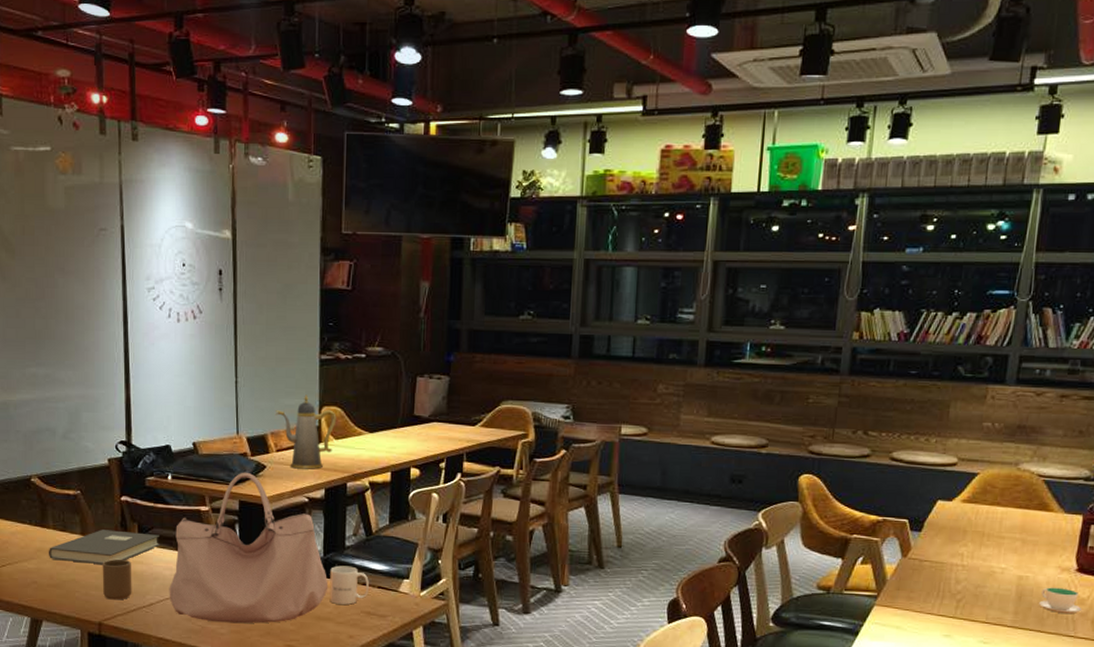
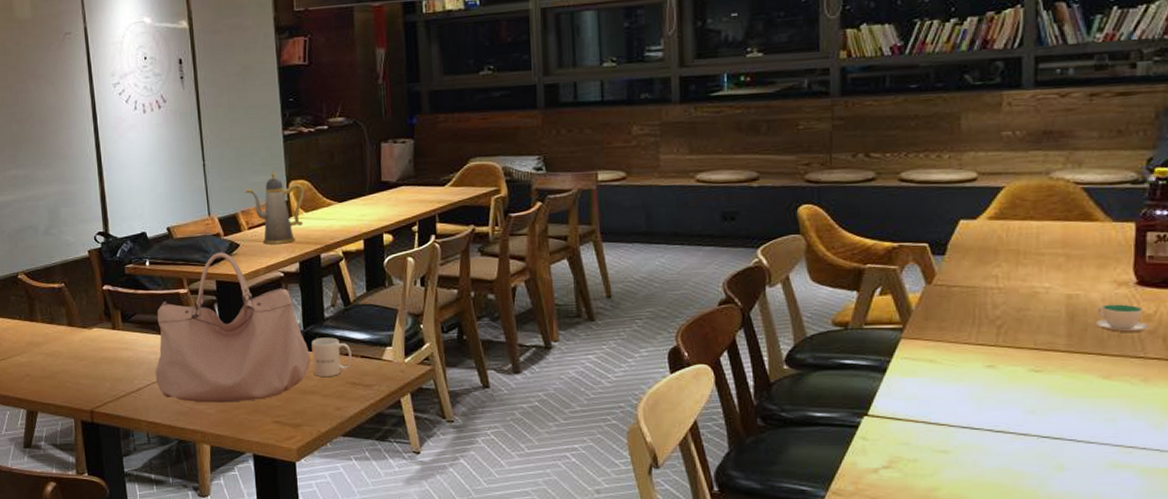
book: present [48,529,161,565] -> none [38,319,144,354]
cup: present [102,559,132,600] -> none [90,346,120,387]

